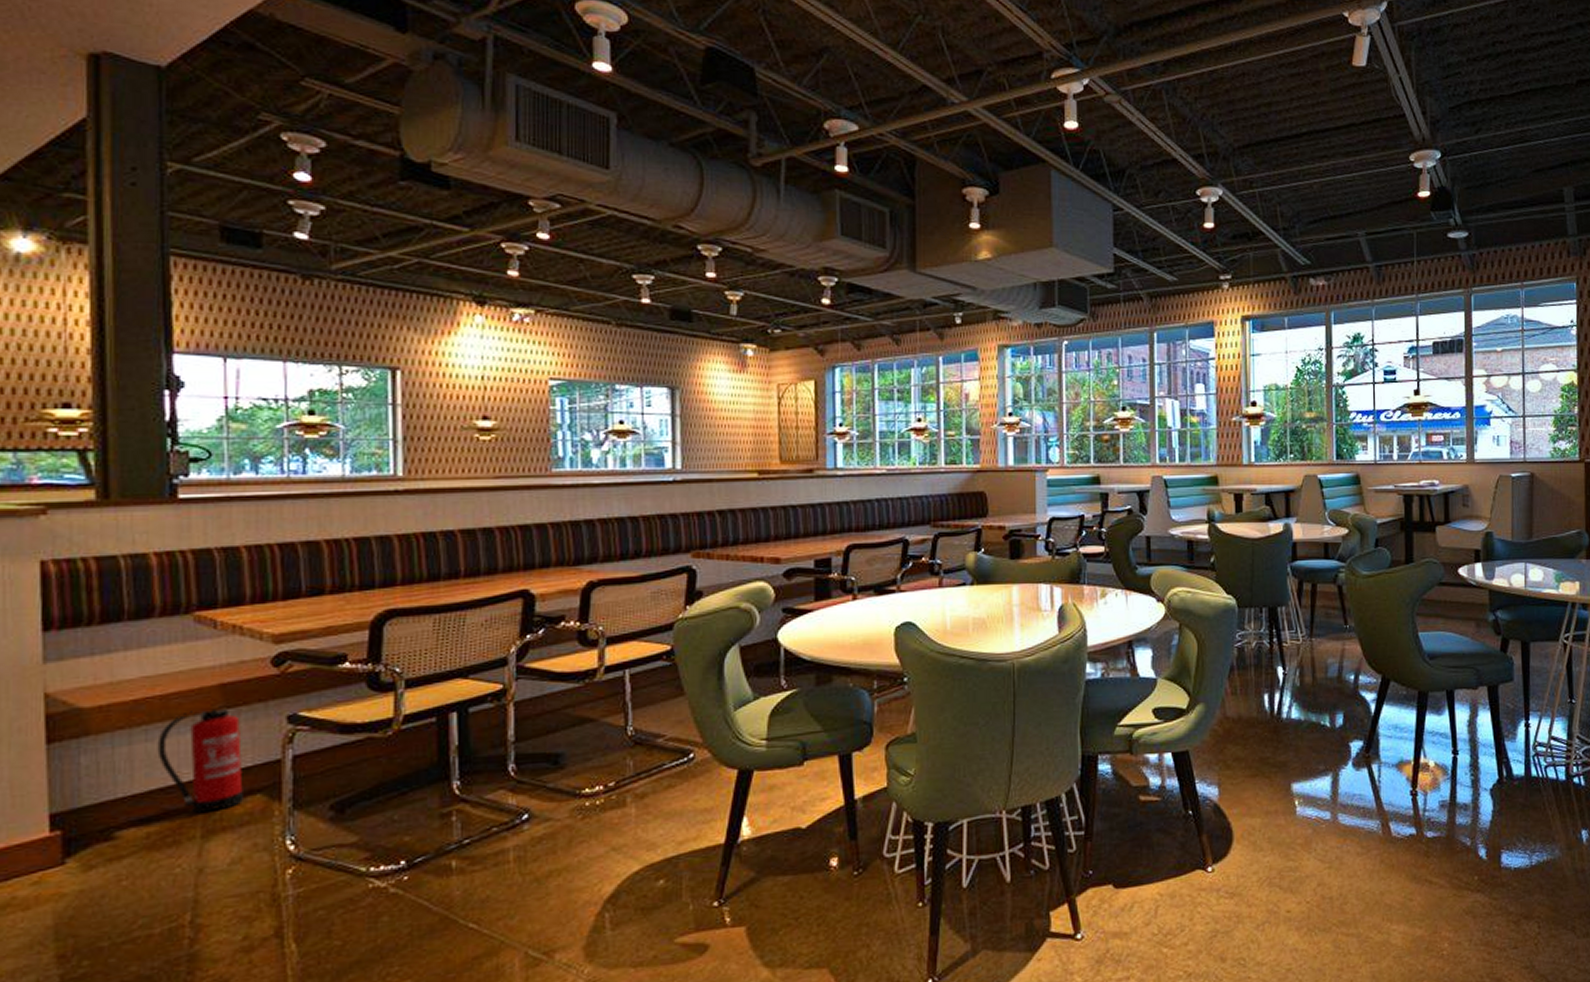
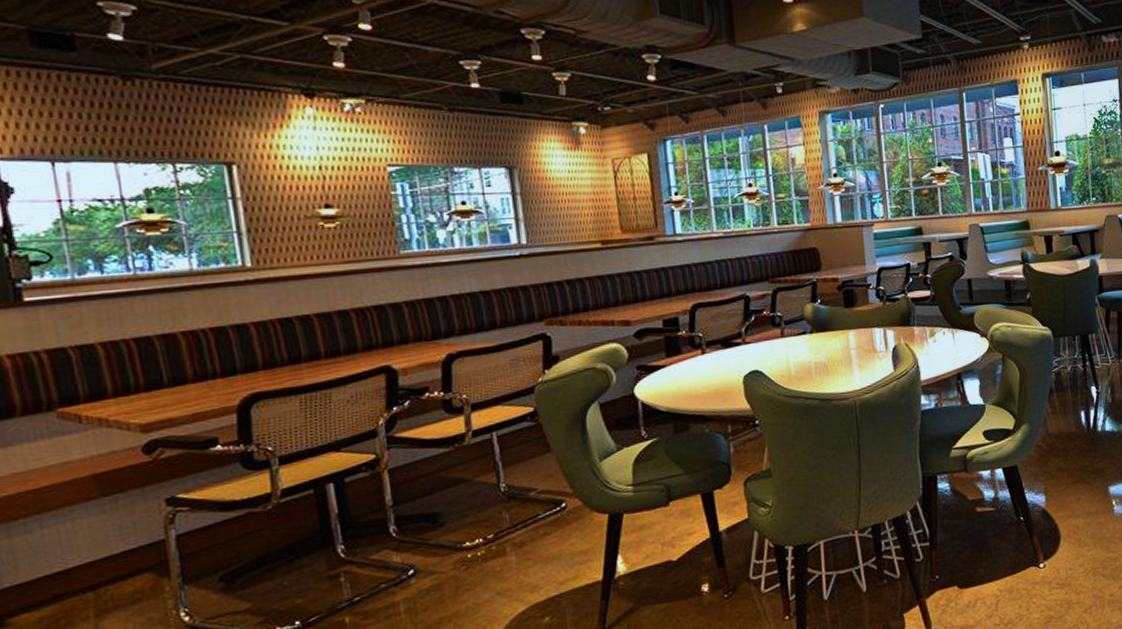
fire extinguisher: present [157,706,243,814] -> none [37,494,132,596]

